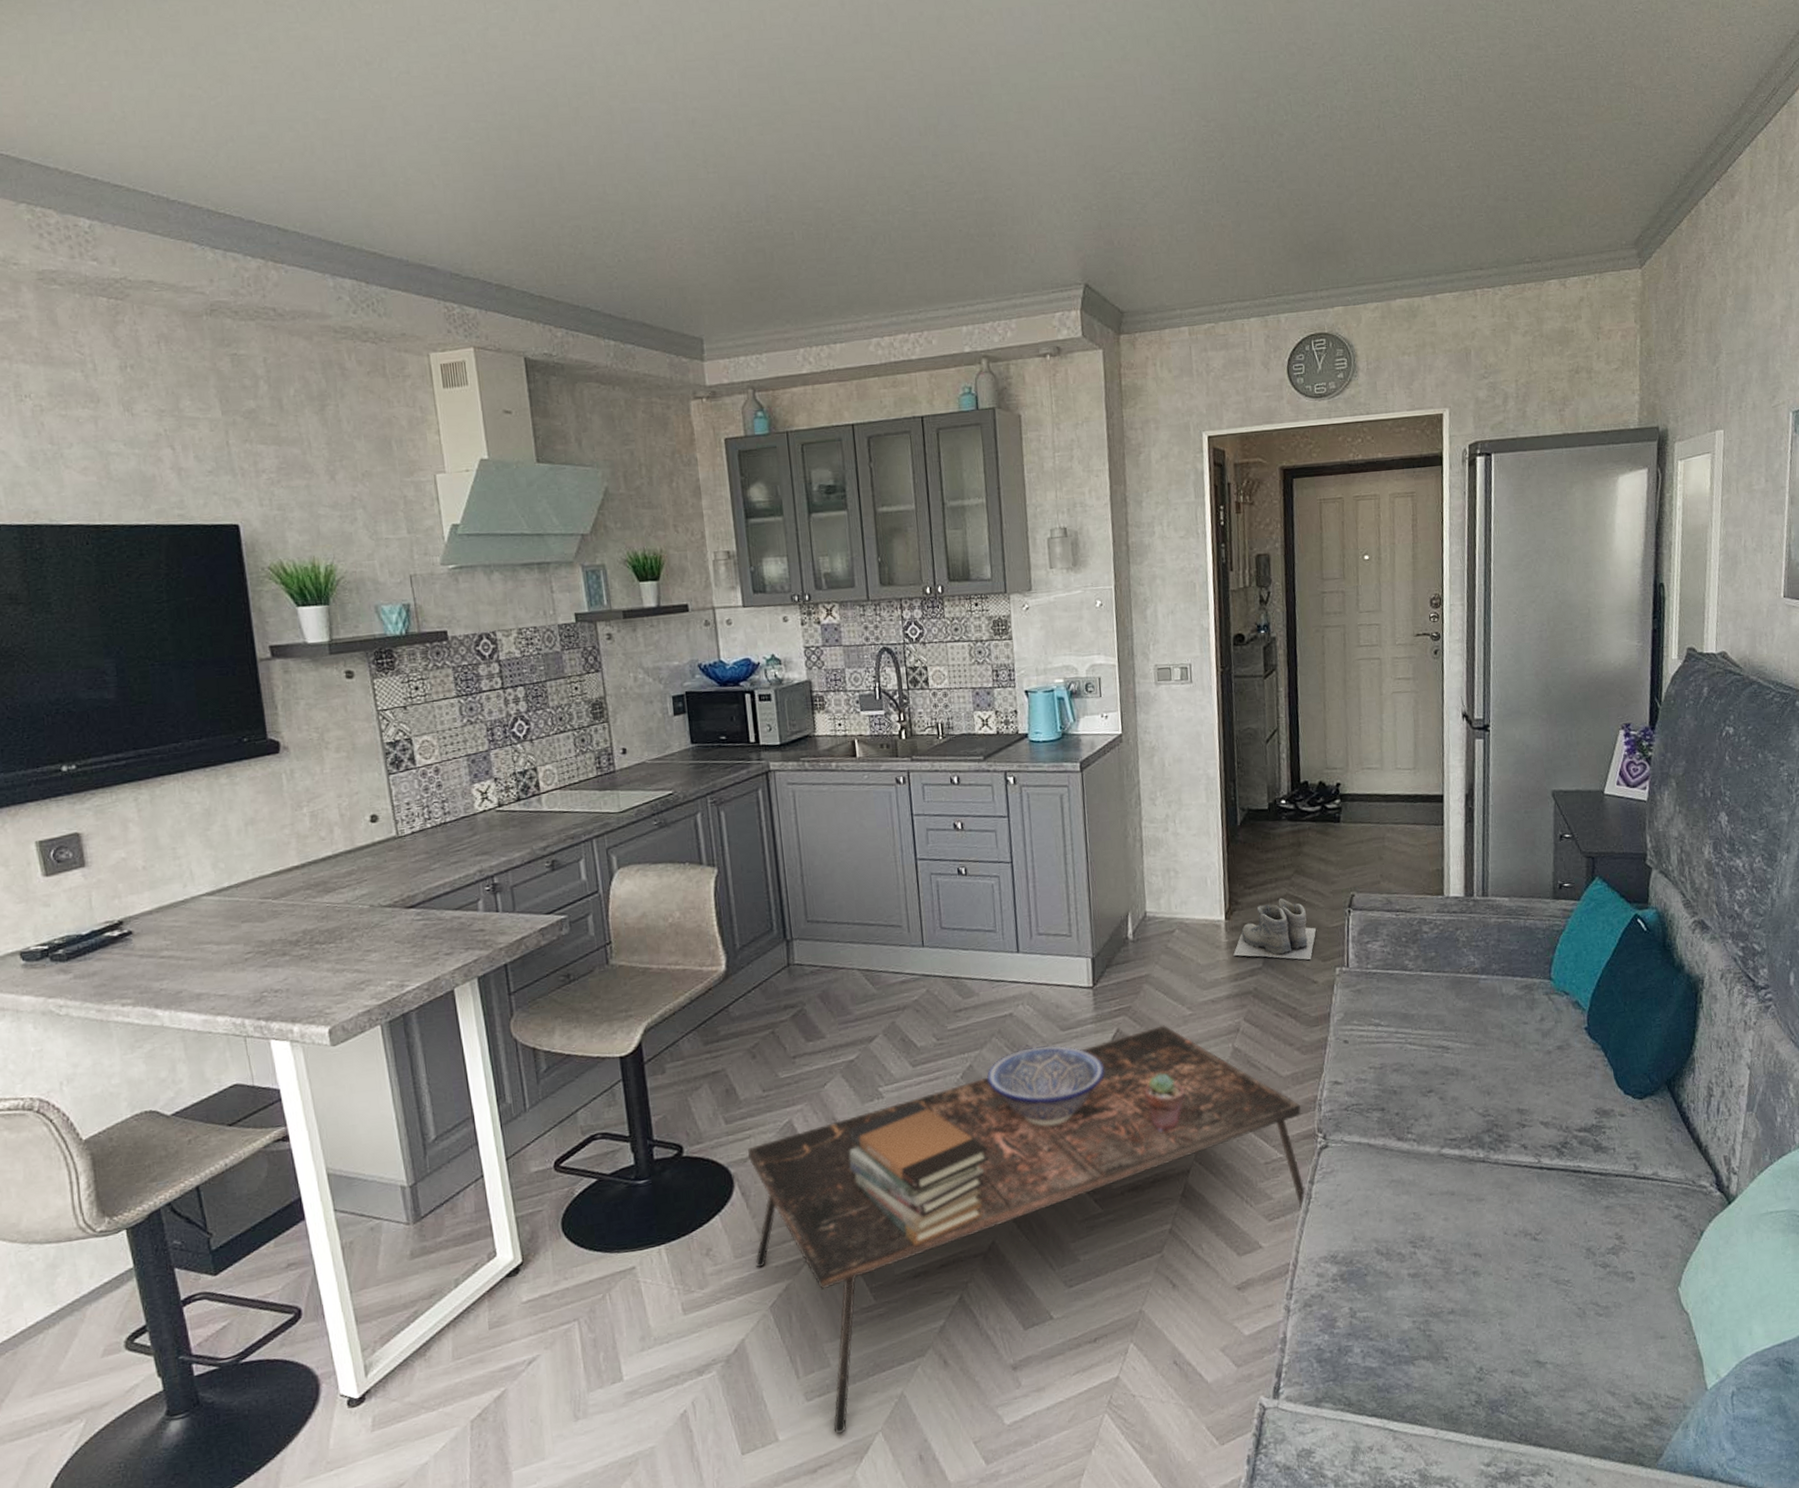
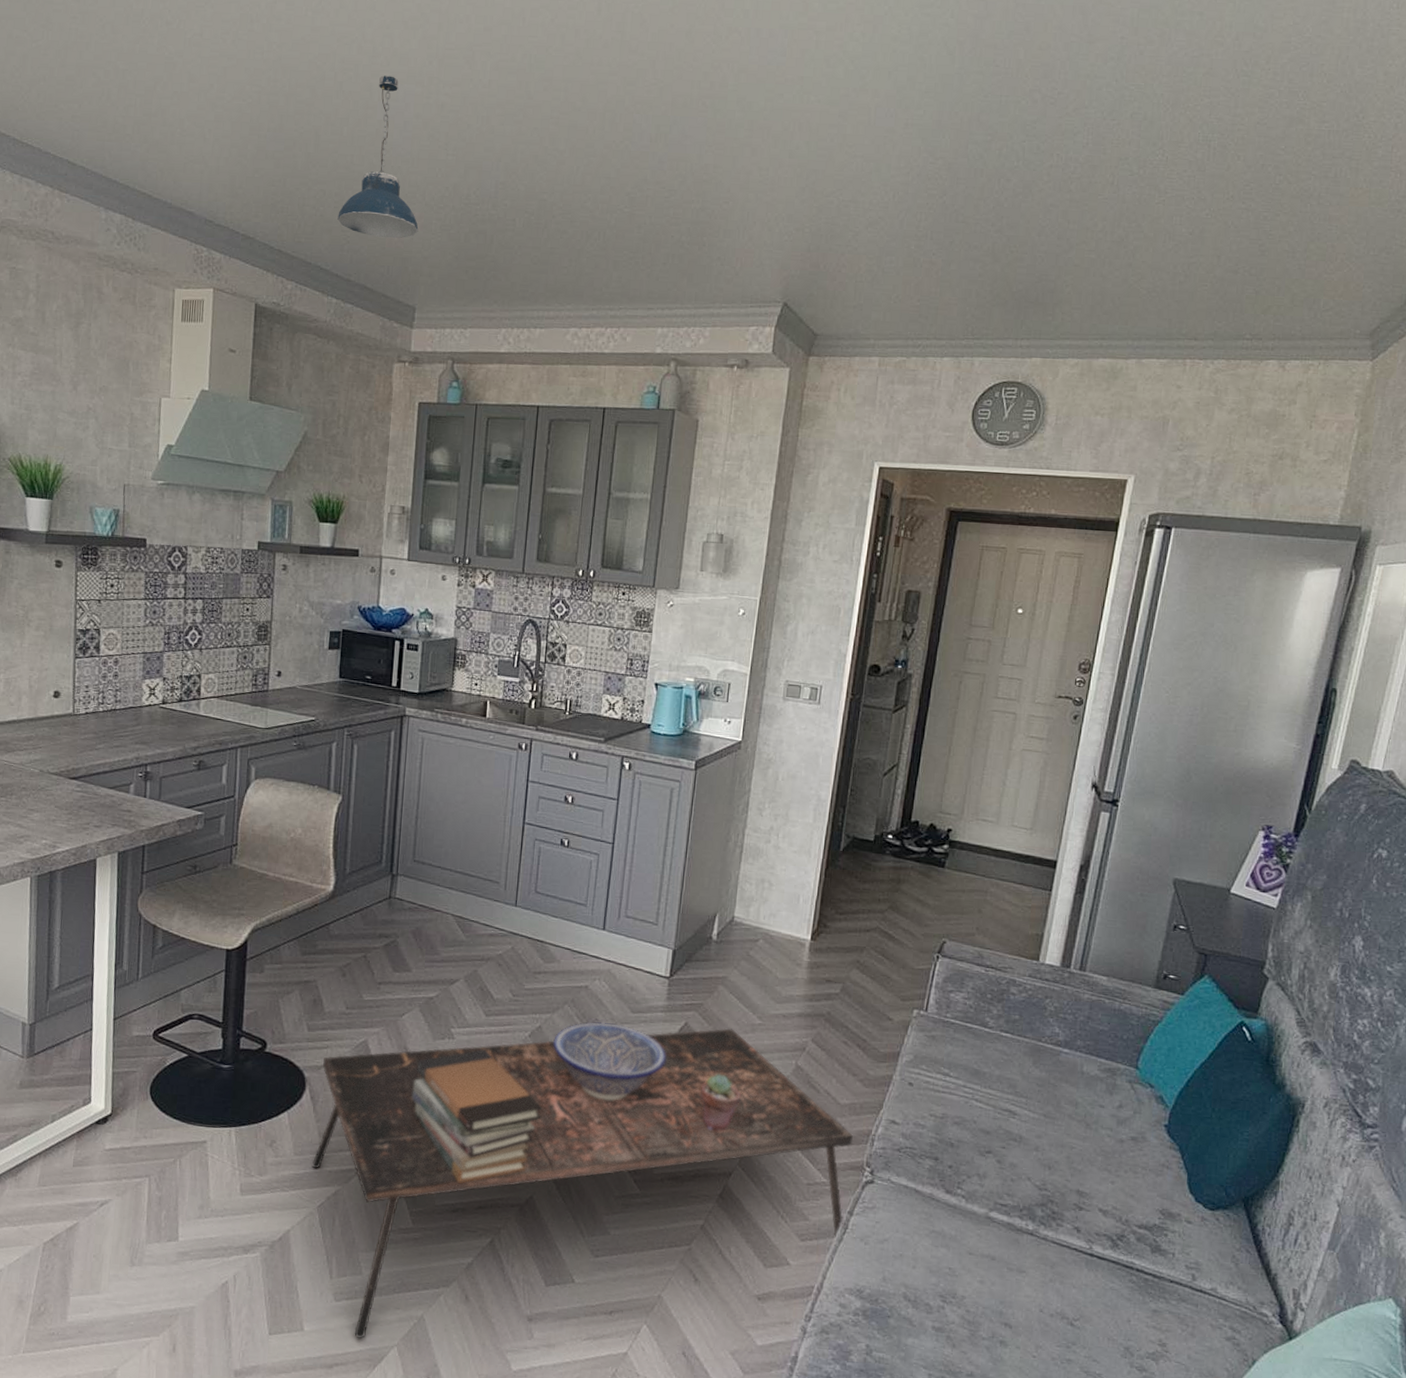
pendant light: none [599,95,691,269] -> present [337,75,419,239]
boots: present [1233,897,1317,960] -> none [813,929,901,997]

